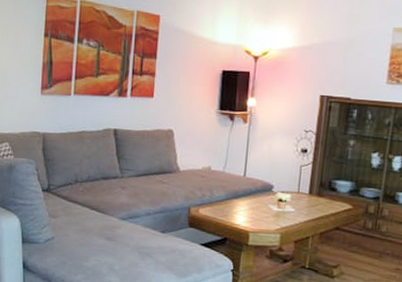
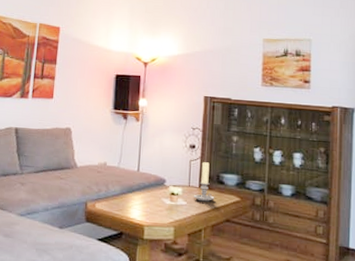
candle holder: none [302,167,325,209] -> present [193,162,215,202]

